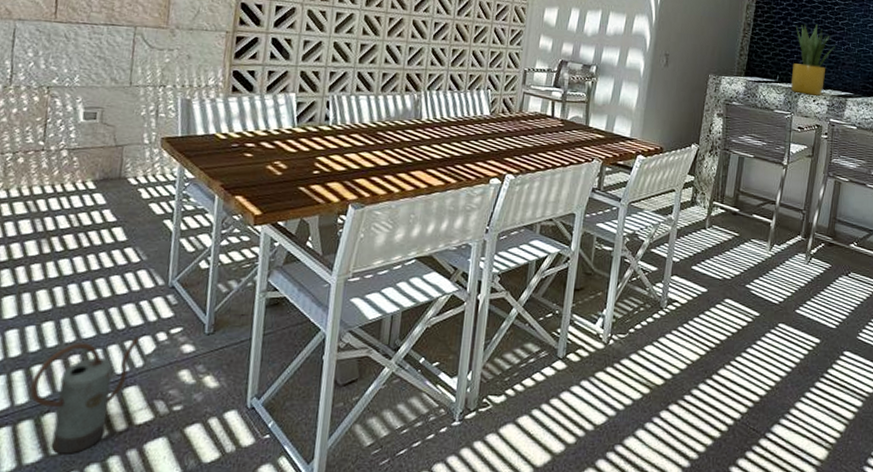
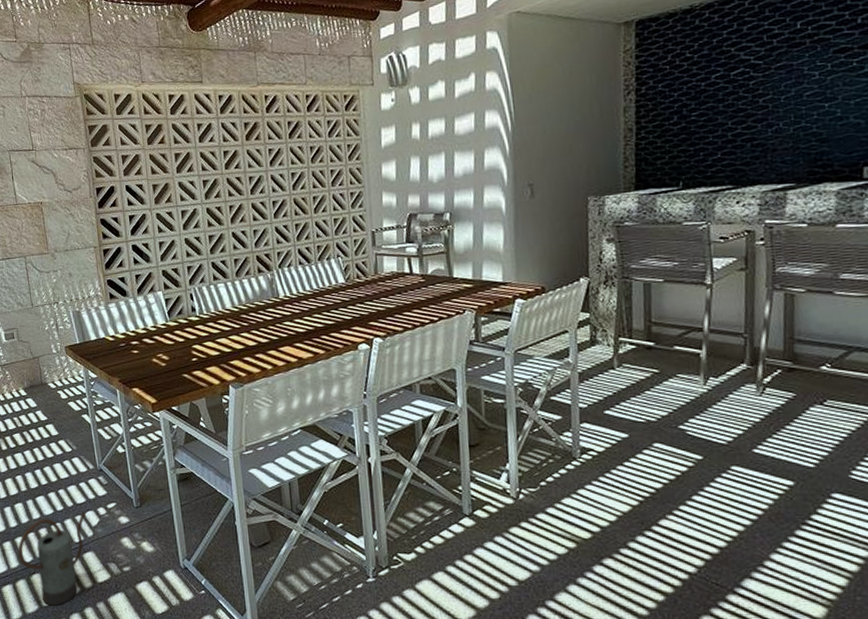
planter: present [790,24,834,96] -> none [697,109,757,198]

